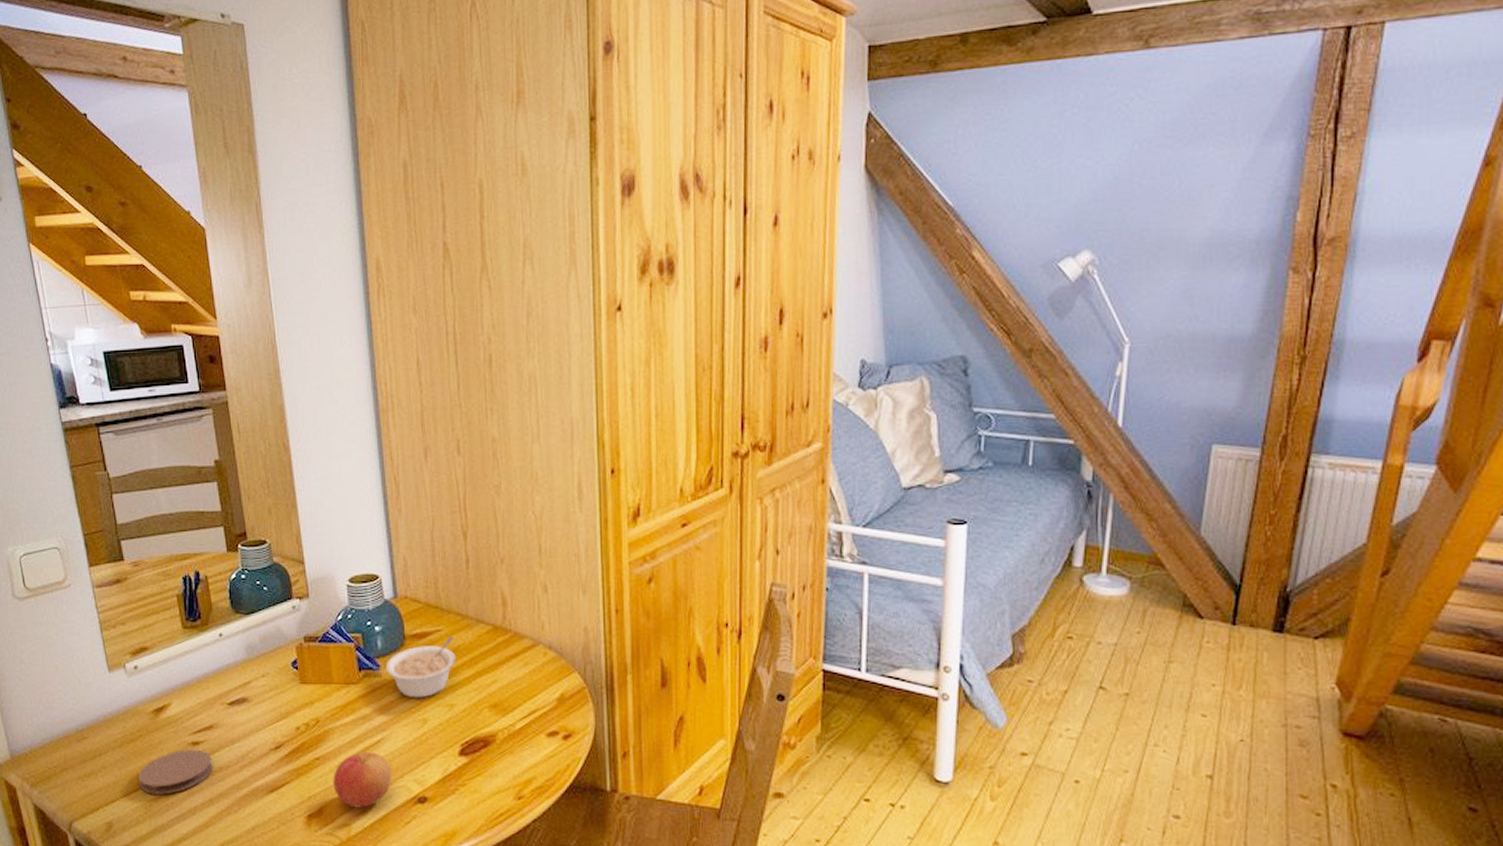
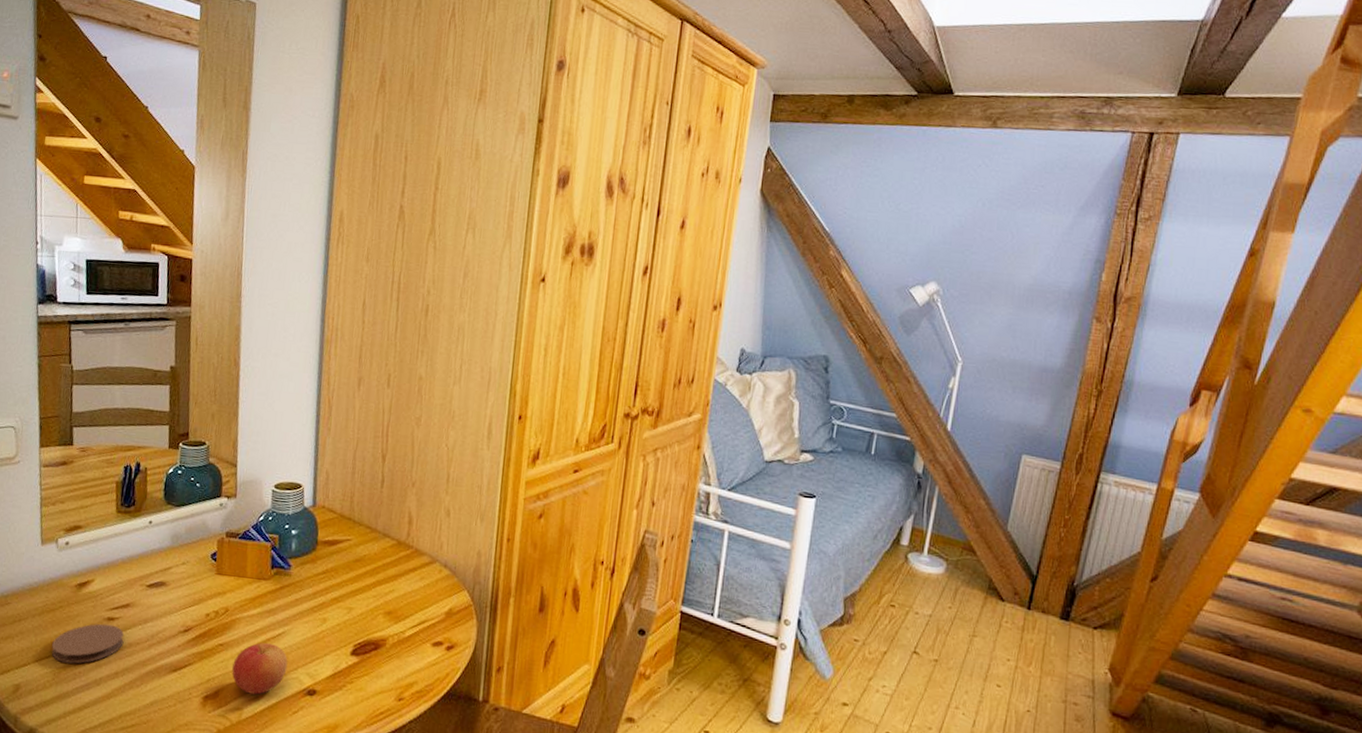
legume: present [386,636,455,698] -> none [296,546,362,599]

